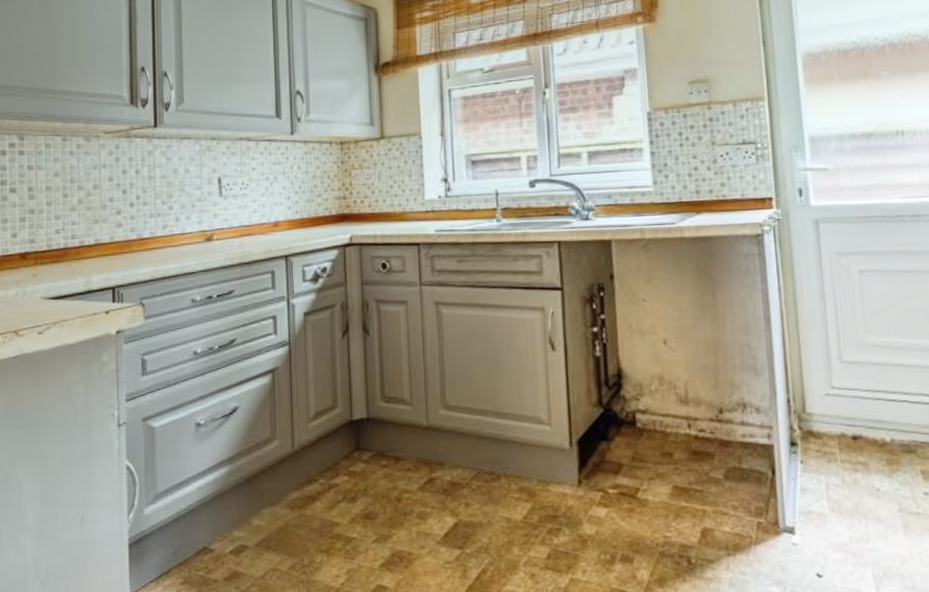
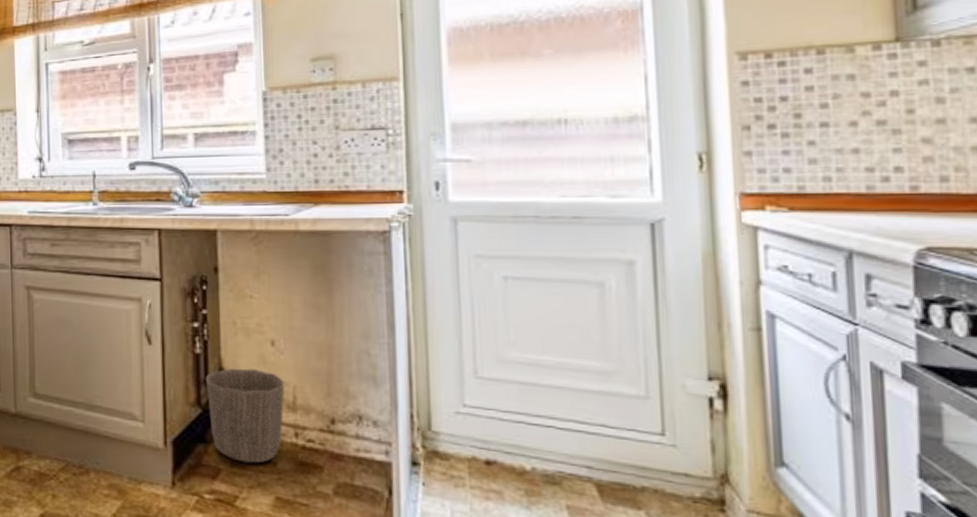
waste basket: none [605,367,678,456] -> present [205,368,285,463]

